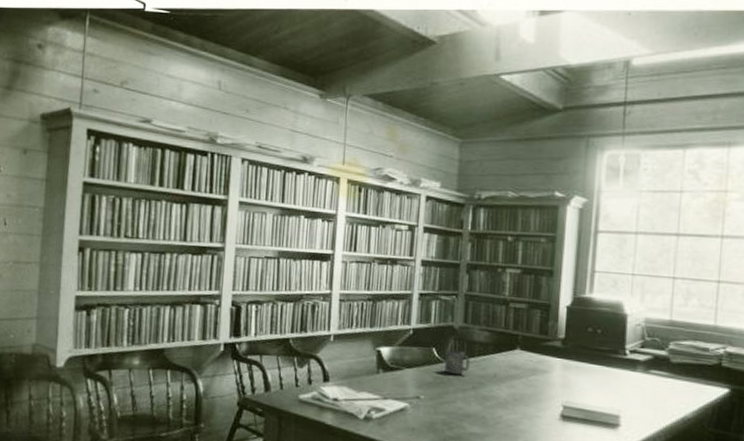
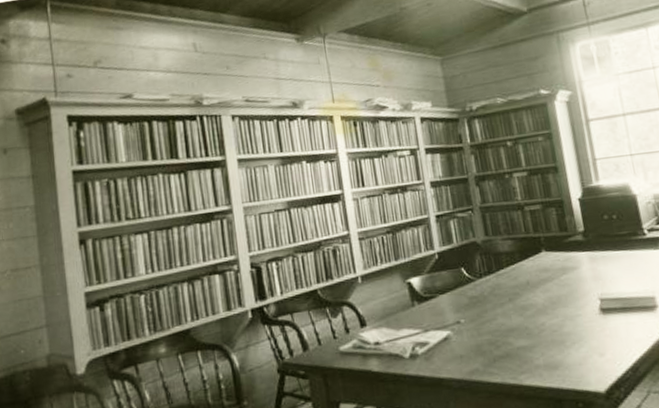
mug: present [445,349,470,375] -> none [475,264,502,291]

